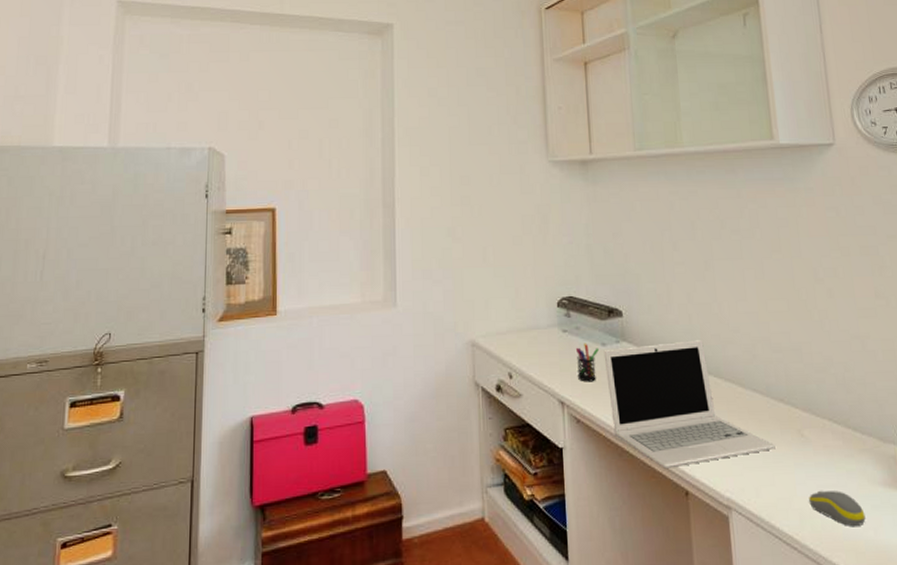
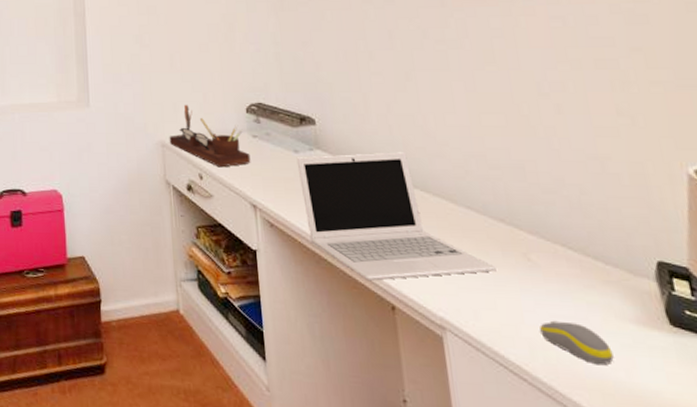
desk organizer: none [479,300,560,365] -> present [169,104,251,168]
pen holder: present [575,343,600,382] -> none [266,149,292,188]

